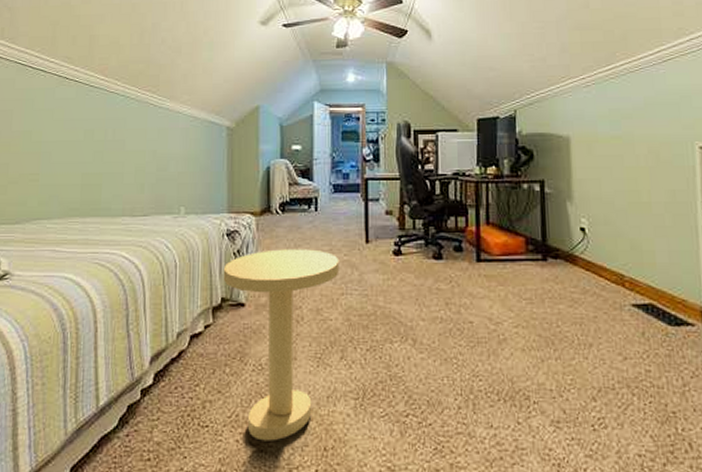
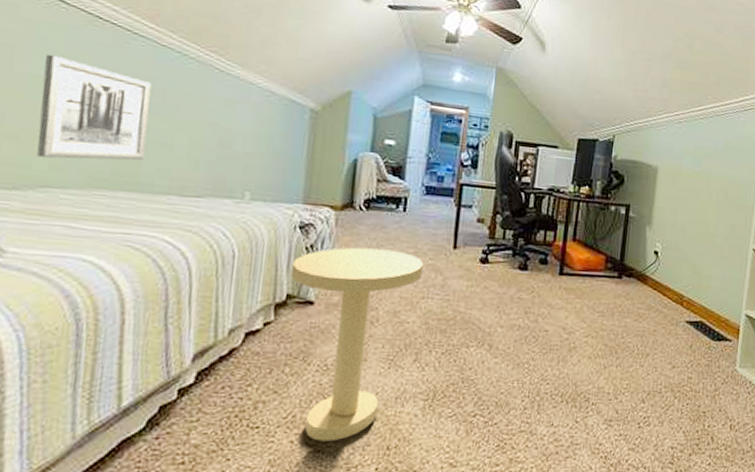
wall art: none [30,113,105,195] -> present [37,54,152,161]

